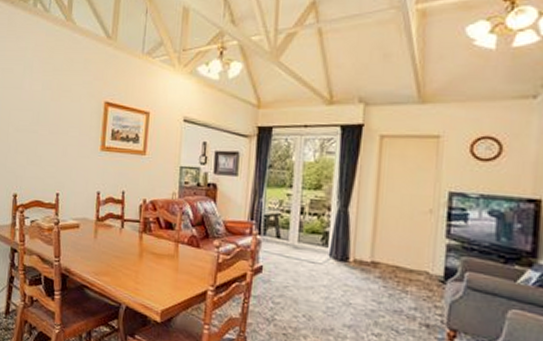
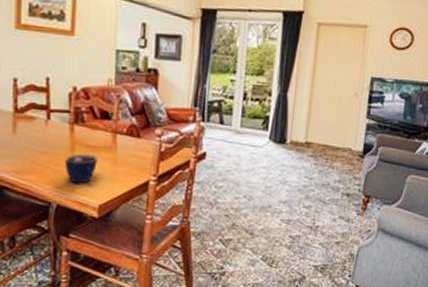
cup: none [133,260,161,289] -> present [64,153,97,184]

